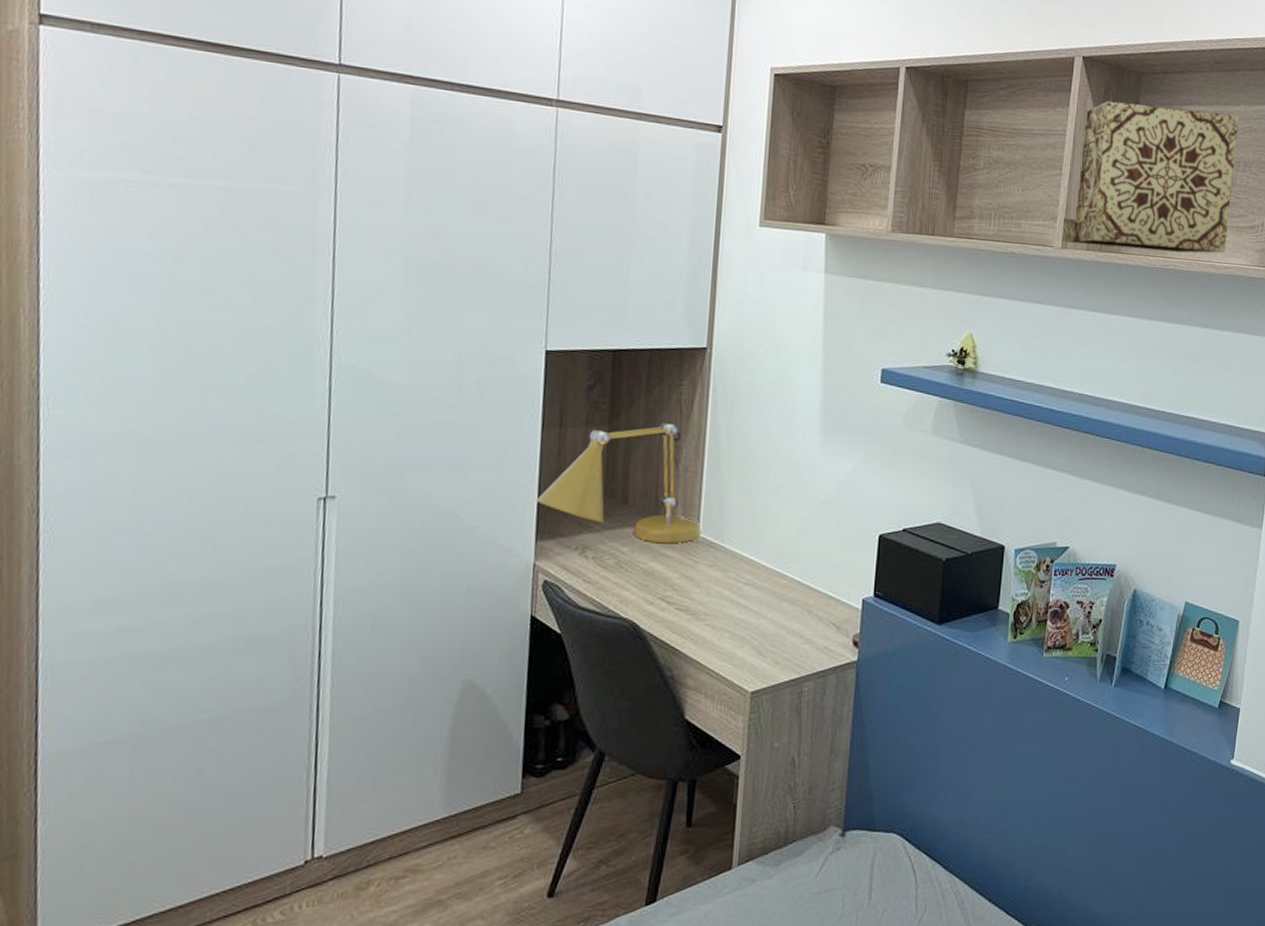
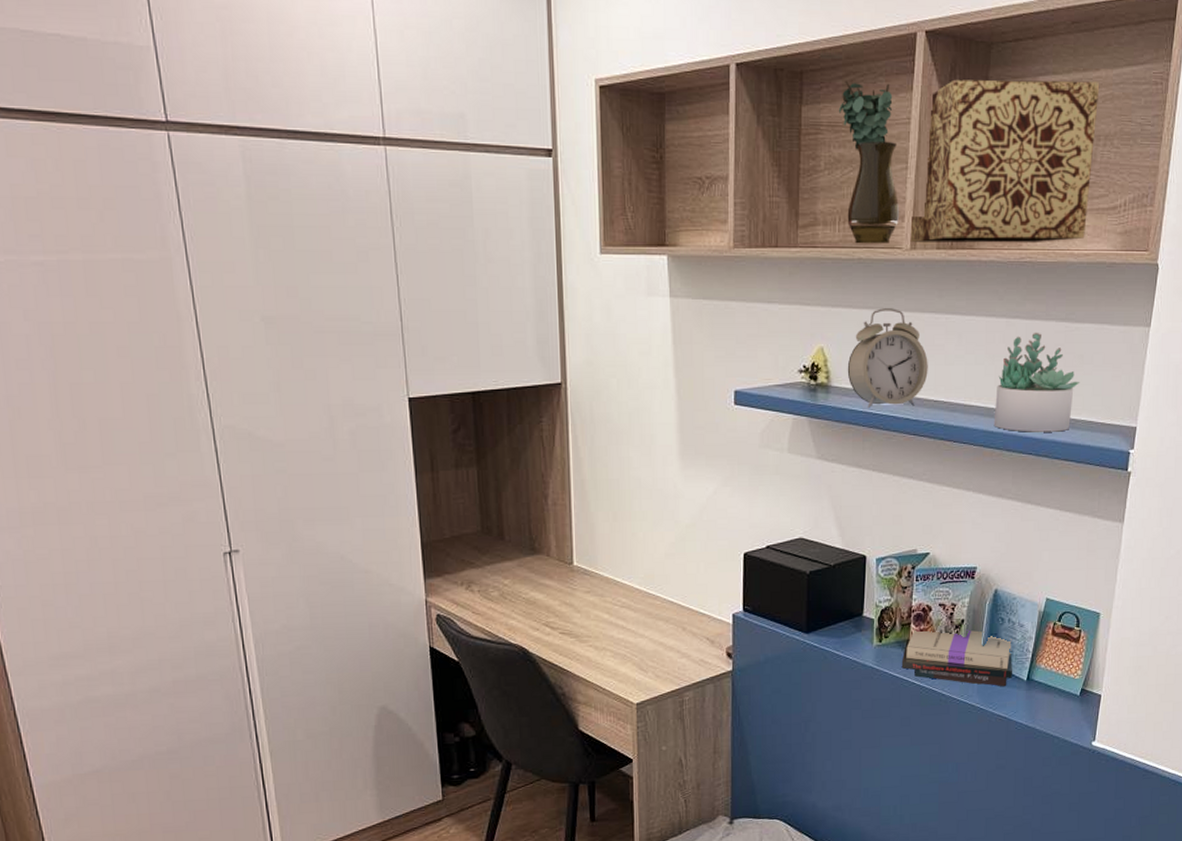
table lamp: present [536,422,702,544] -> none [419,459,576,575]
alarm clock: none [995,301,1075,398] -> present [847,308,928,408]
vase: none [999,91,1053,242] -> present [838,80,900,244]
books: none [1035,627,1150,695] -> present [901,629,1013,687]
succulent plant: none [1136,335,1220,434] -> present [993,332,1080,432]

